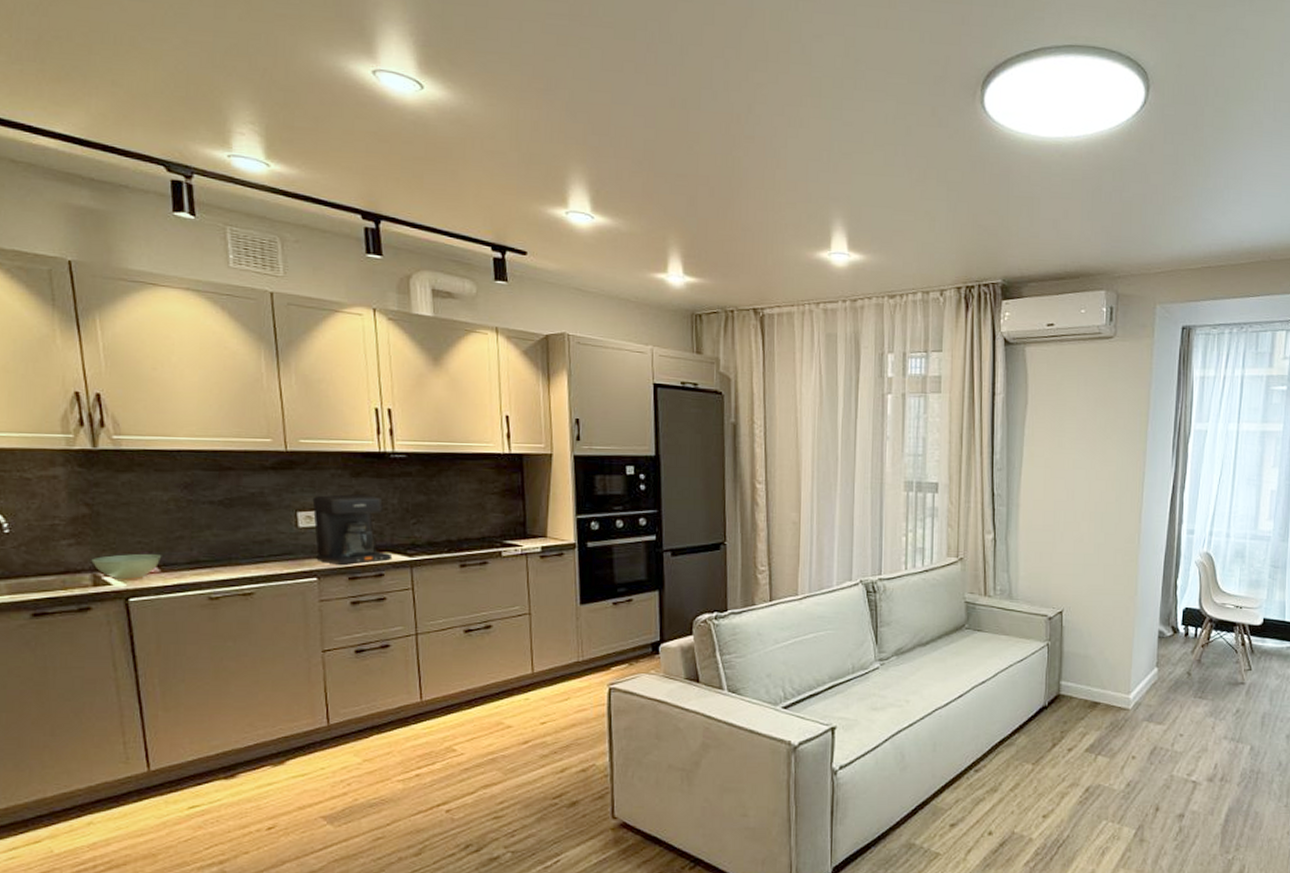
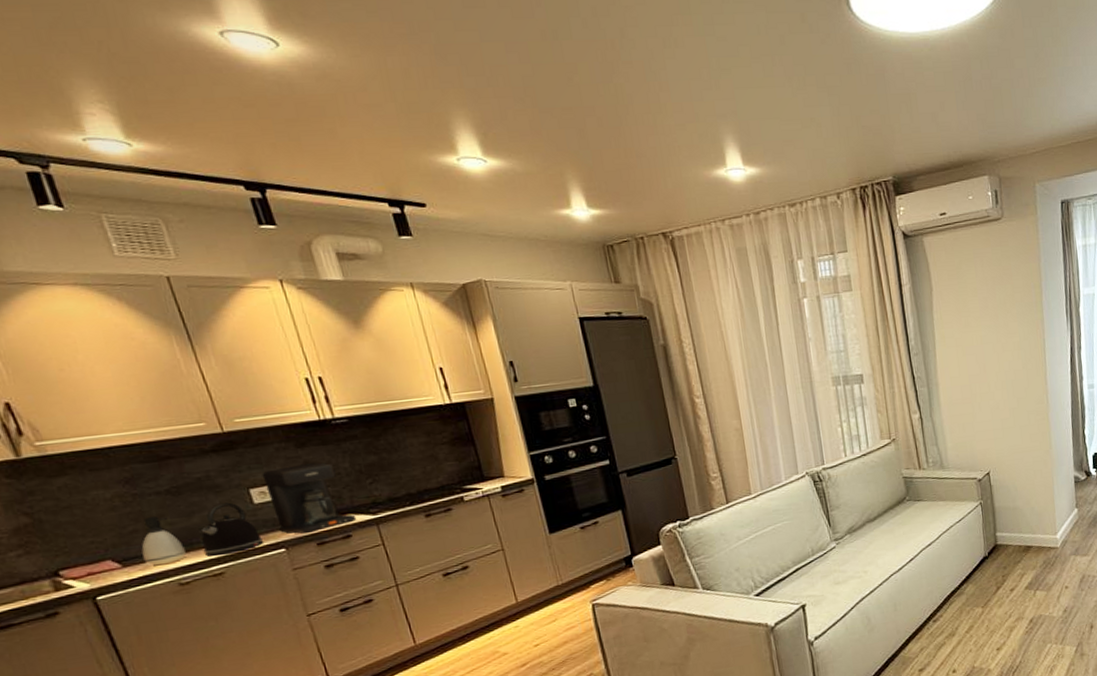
bowl: present [91,553,161,582] -> none [46,550,120,583]
soap dispenser: none [182,525,224,576] -> present [141,516,187,566]
kettle: none [239,522,298,575] -> present [201,502,263,556]

